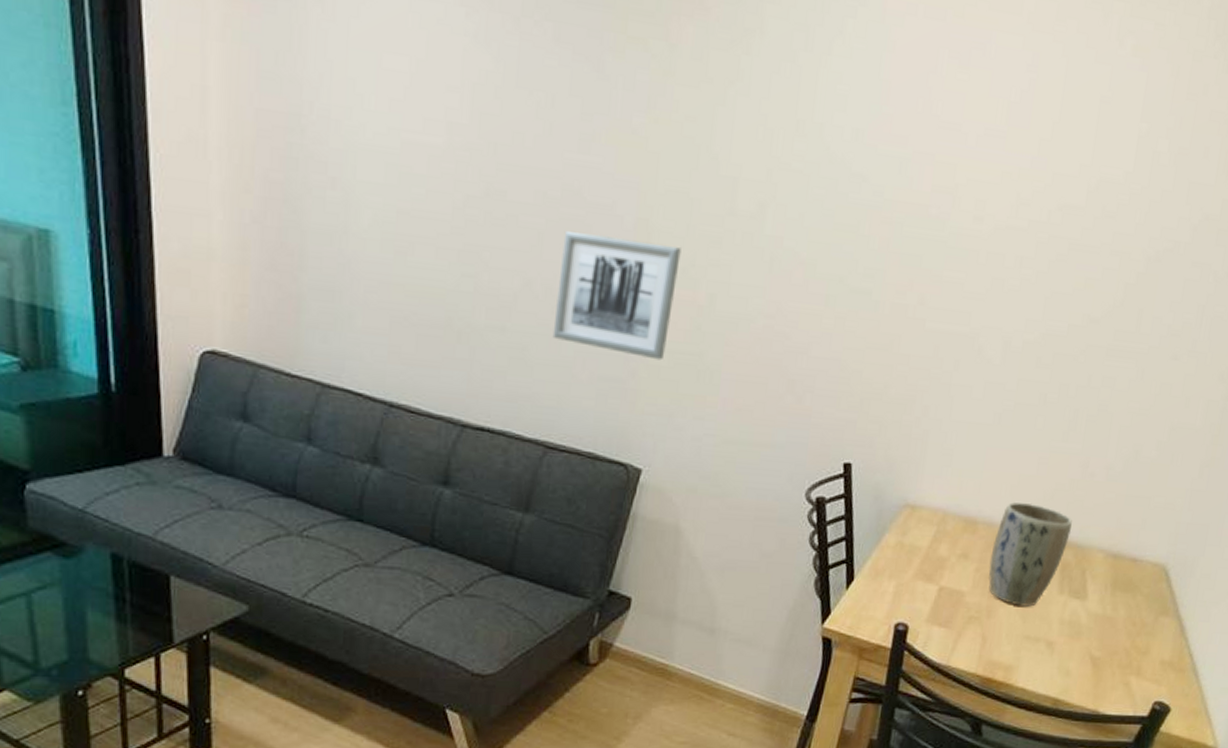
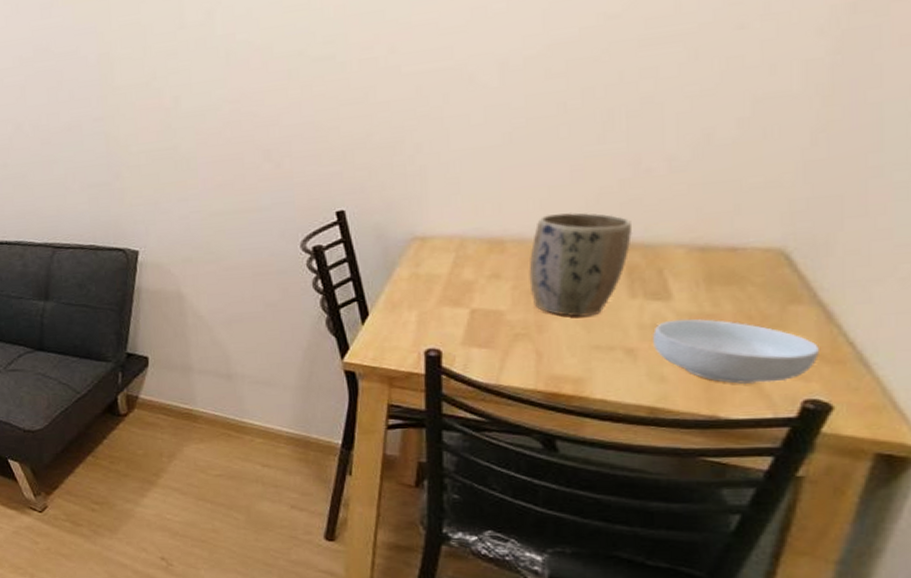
wall art: present [552,231,681,361] -> none [41,67,143,164]
cereal bowl: none [1067,618,1172,684] -> present [653,318,821,384]

